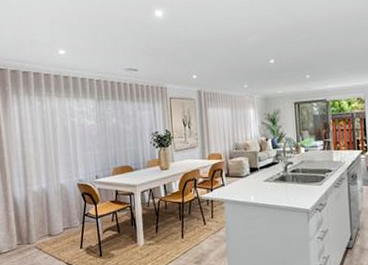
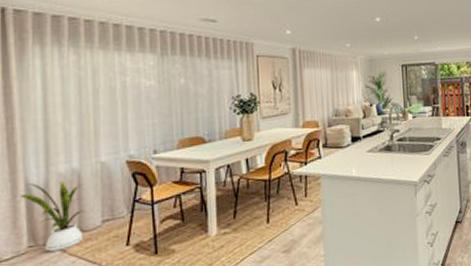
house plant: none [10,197,53,249] -> present [20,181,86,252]

